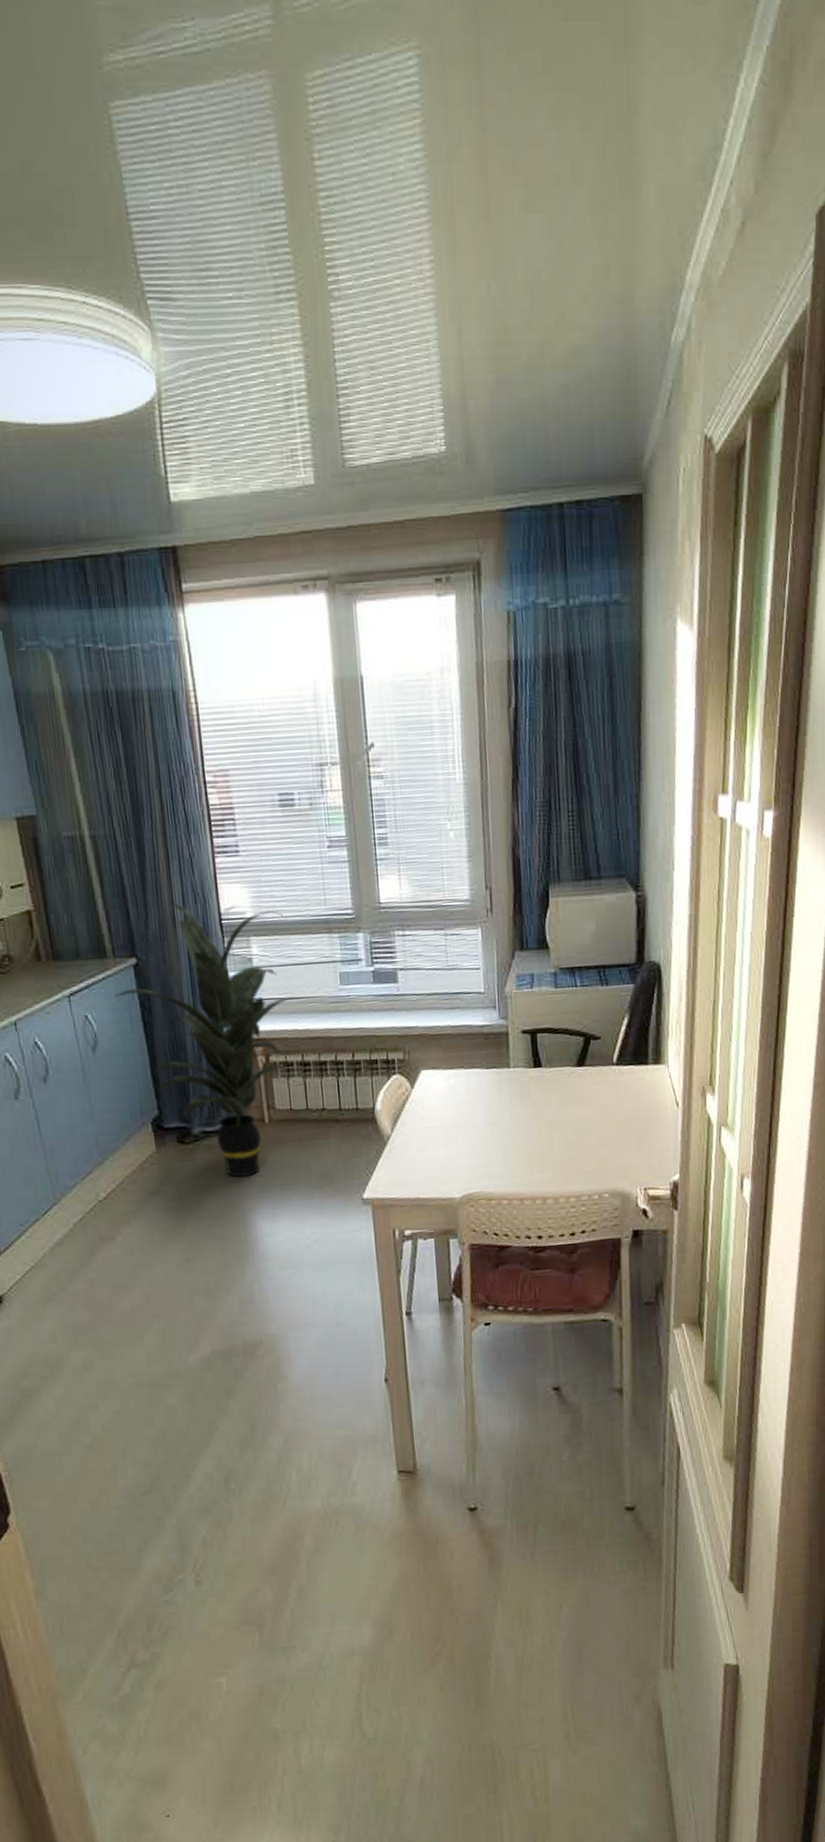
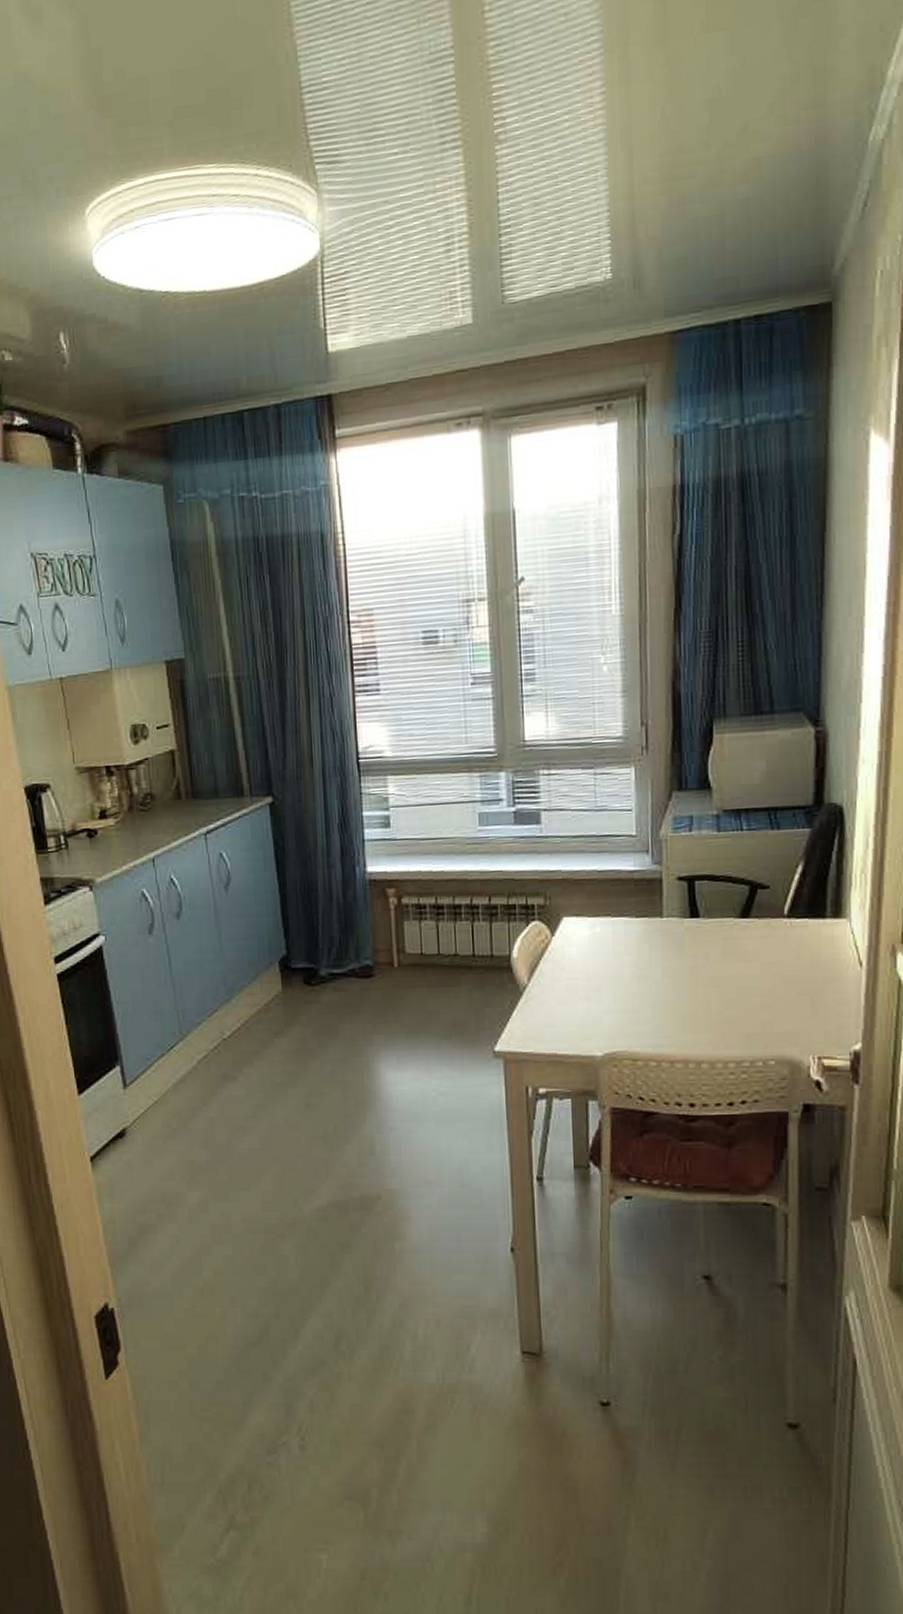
indoor plant: present [114,903,293,1178] -> none [249,742,428,1023]

